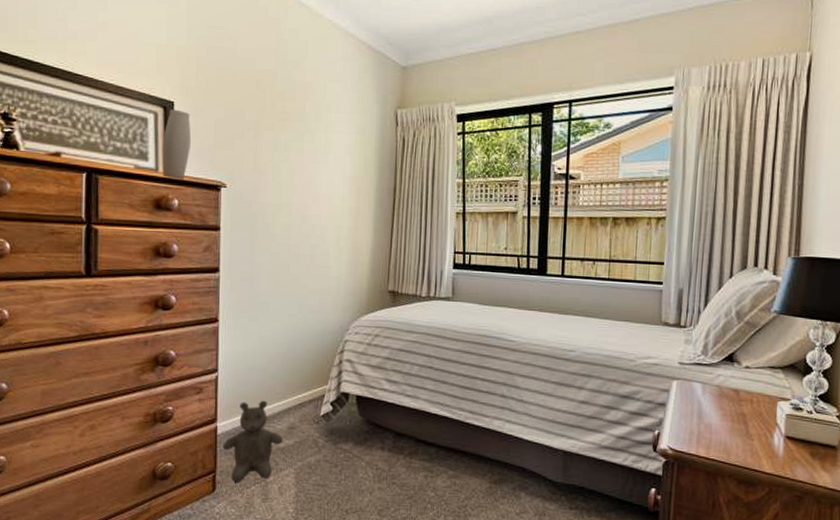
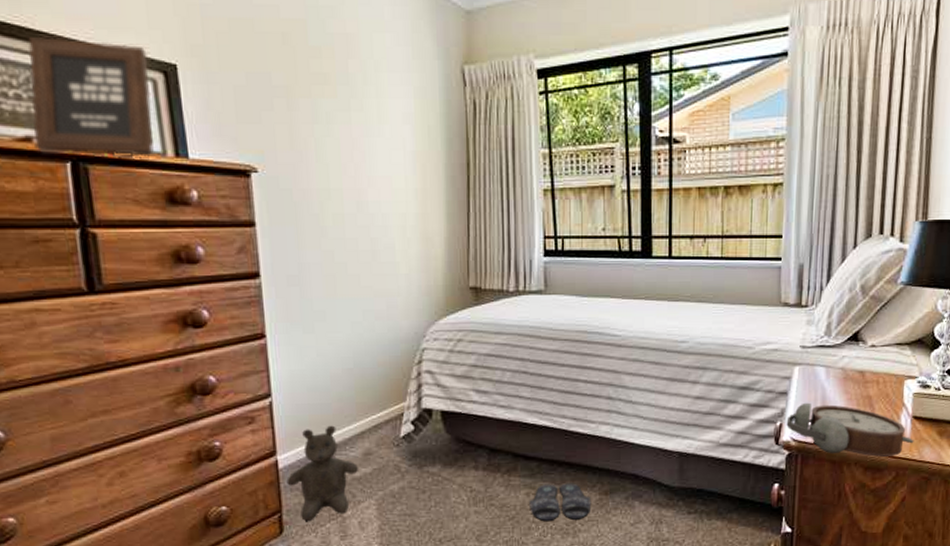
picture frame: none [62,78,153,170] -> present [28,37,154,155]
vase: present [162,109,192,179] -> none [167,74,206,165]
slippers: none [426,469,481,504] -> present [529,483,590,522]
alarm clock: none [664,415,787,474] -> present [786,402,914,458]

